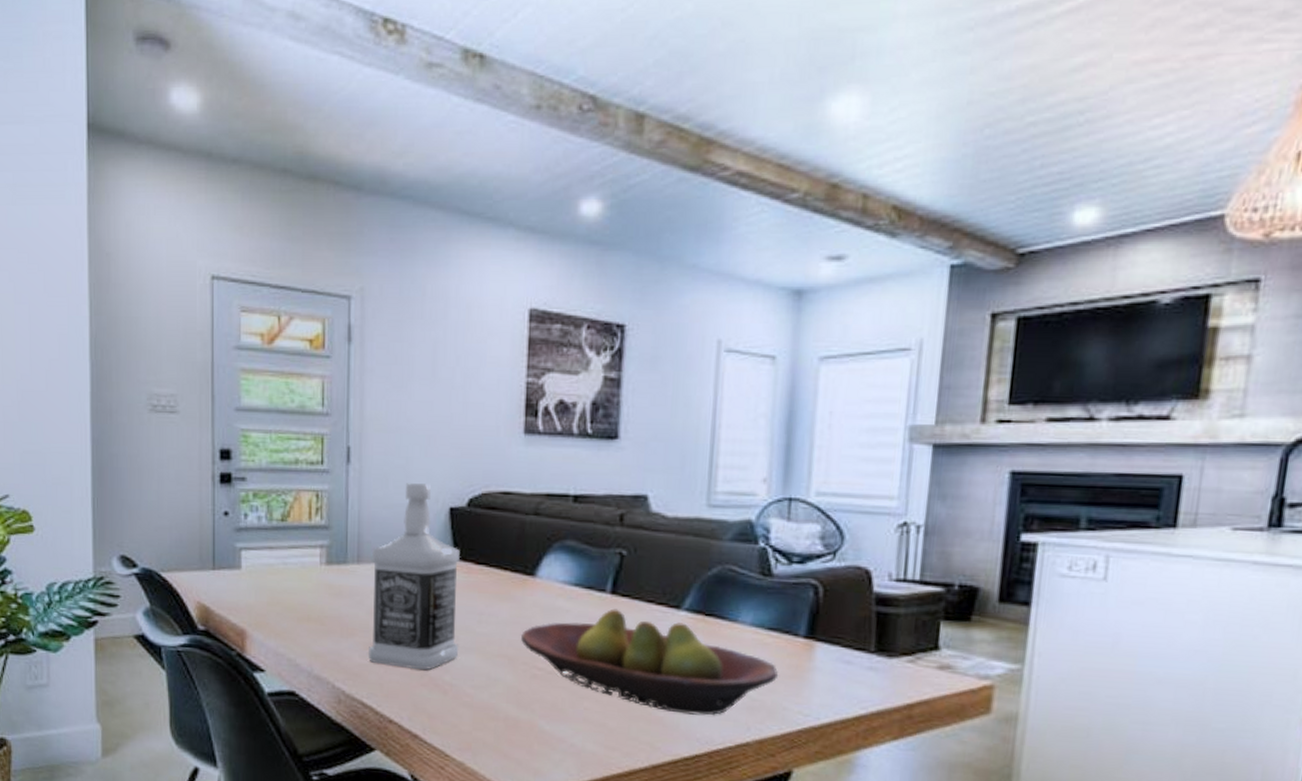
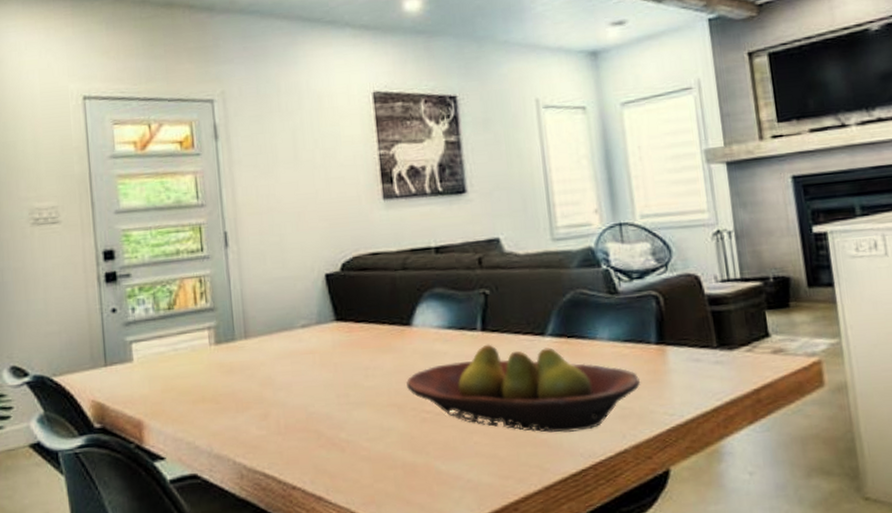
bottle: present [368,483,461,670] -> none [258,255,351,433]

